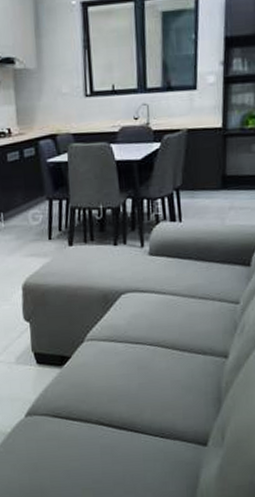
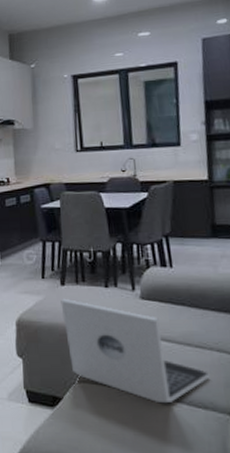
laptop: none [68,258,209,354] -> present [60,298,209,404]

